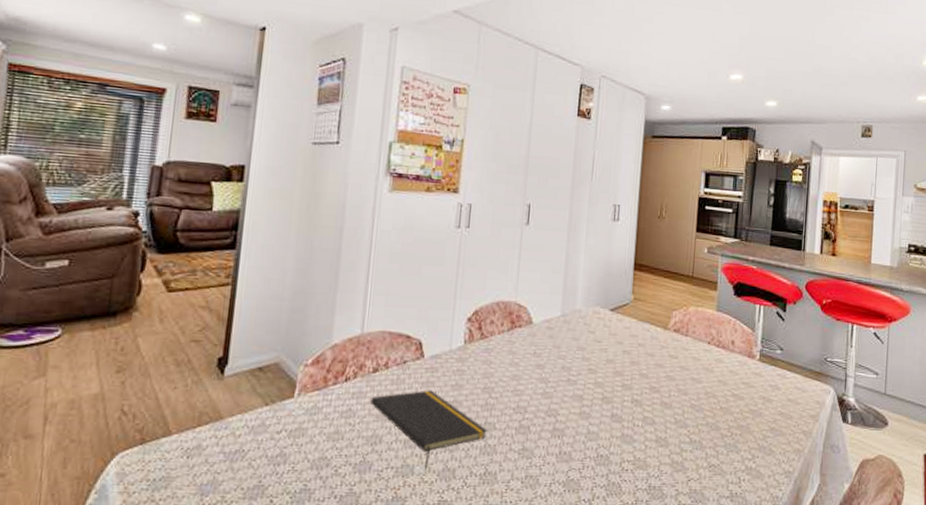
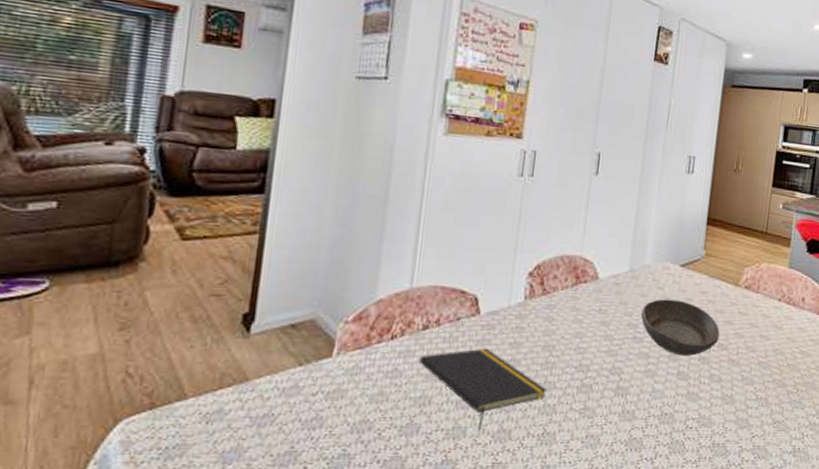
bowl: none [574,342,651,399] -> present [641,299,720,356]

